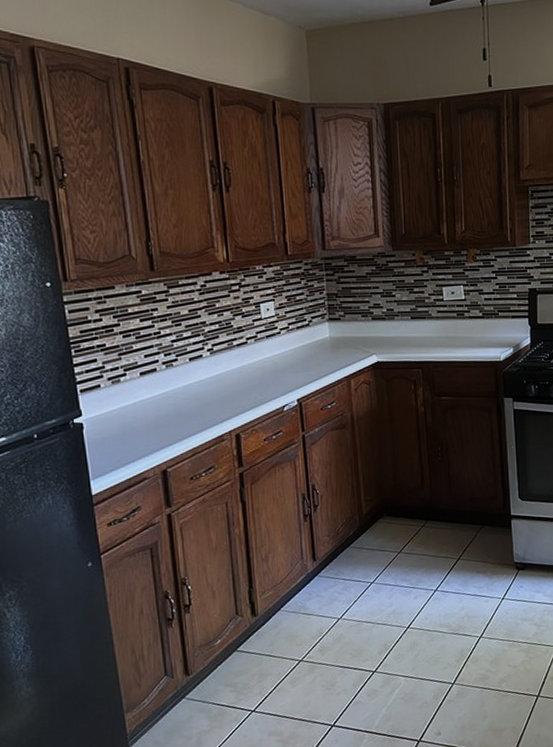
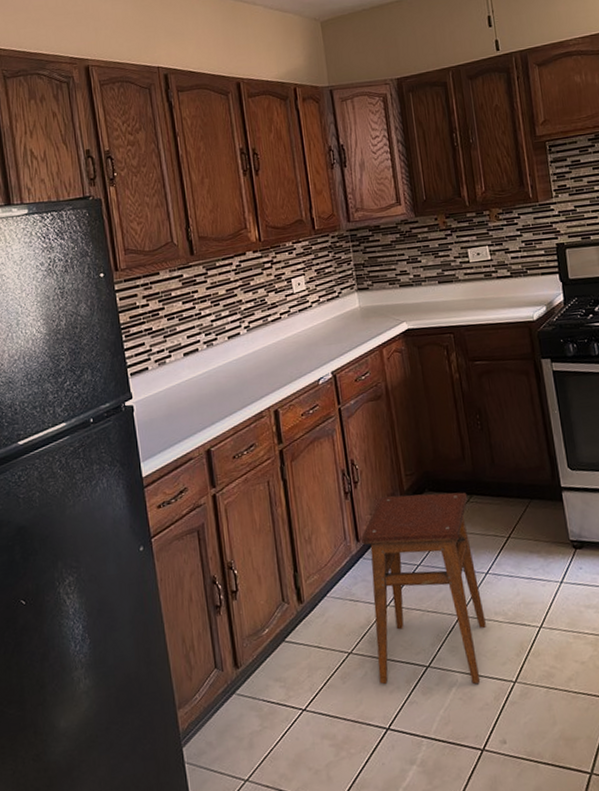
stool: none [318,517,431,687] -> present [361,492,486,685]

